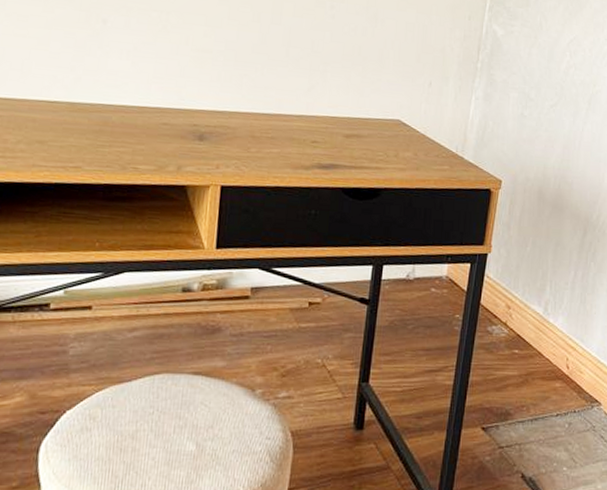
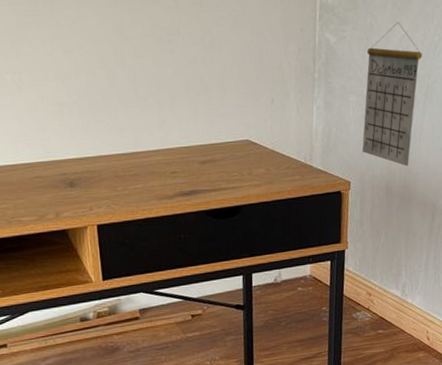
calendar: none [517,25,589,174] -> present [361,22,422,167]

